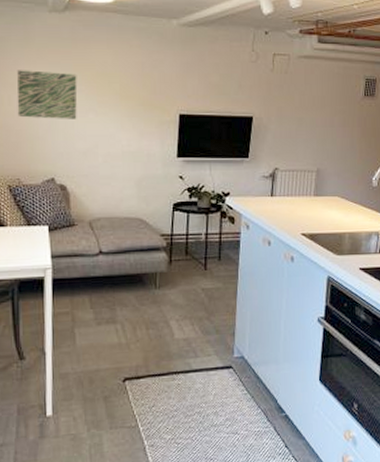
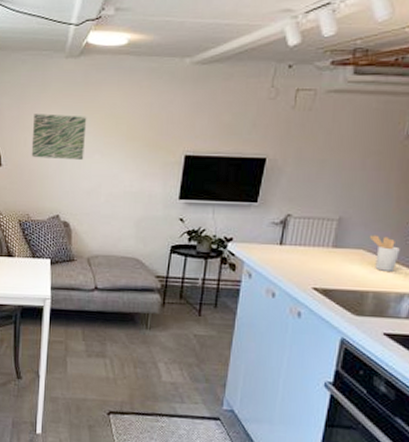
utensil holder: none [341,183,365,214] -> present [369,235,400,271]

